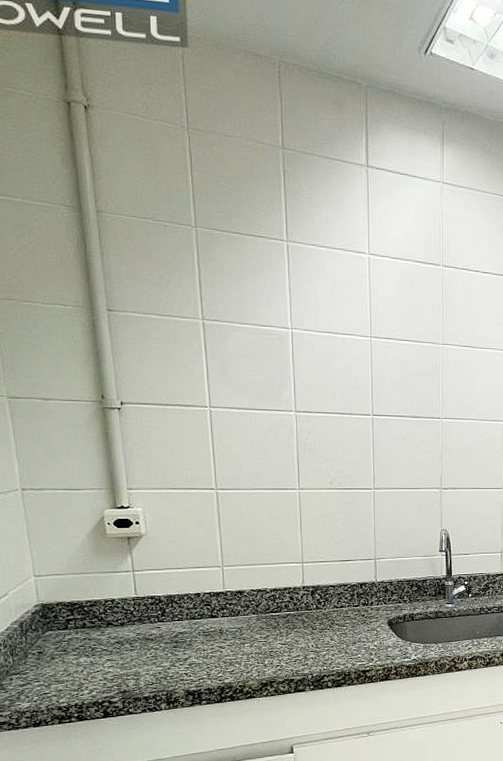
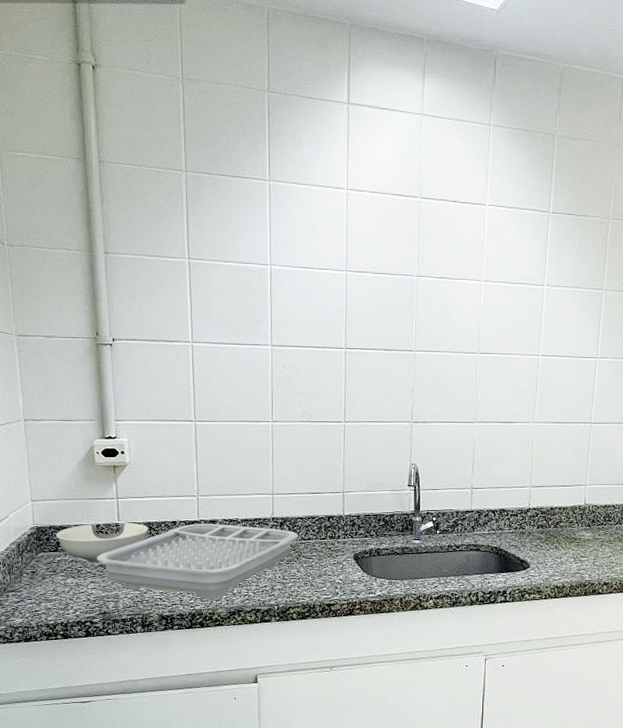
bowl: none [65,597,170,640] -> present [56,523,149,563]
dish rack: none [112,595,331,672] -> present [96,524,299,600]

